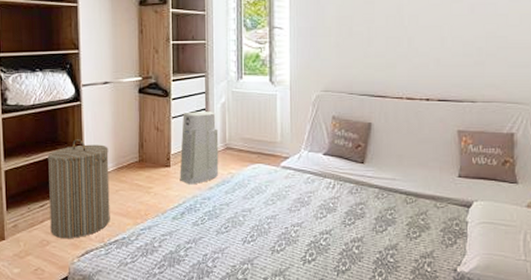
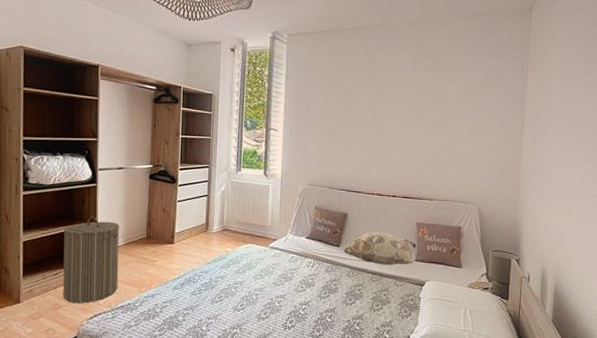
air purifier: present [179,112,219,185] -> none [182,197,218,260]
decorative pillow: none [369,143,459,183] -> present [343,231,416,265]

